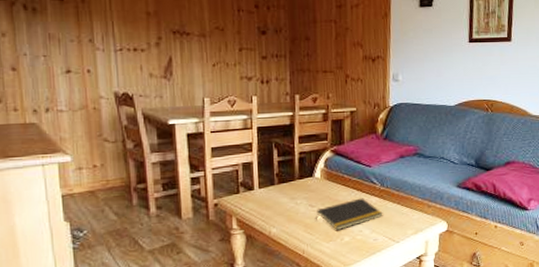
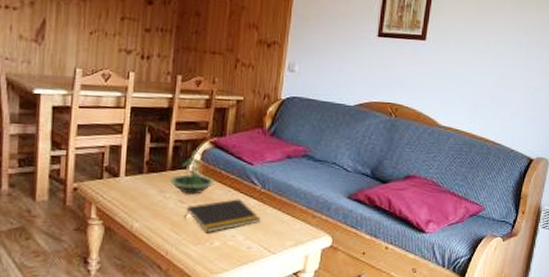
terrarium: none [298,159,338,199] -> present [169,150,214,195]

